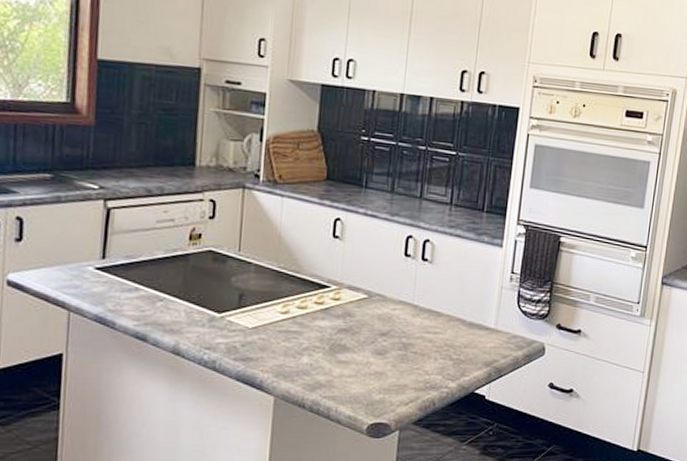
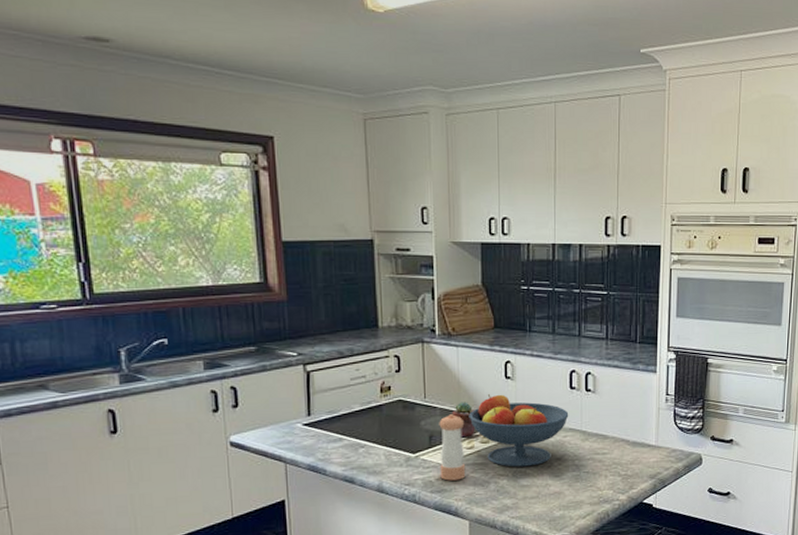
pepper shaker: none [247,272,280,349] -> present [439,414,466,481]
potted succulent: none [268,259,294,301] -> present [452,402,476,438]
fruit bowl: none [287,253,401,340] -> present [469,394,569,467]

